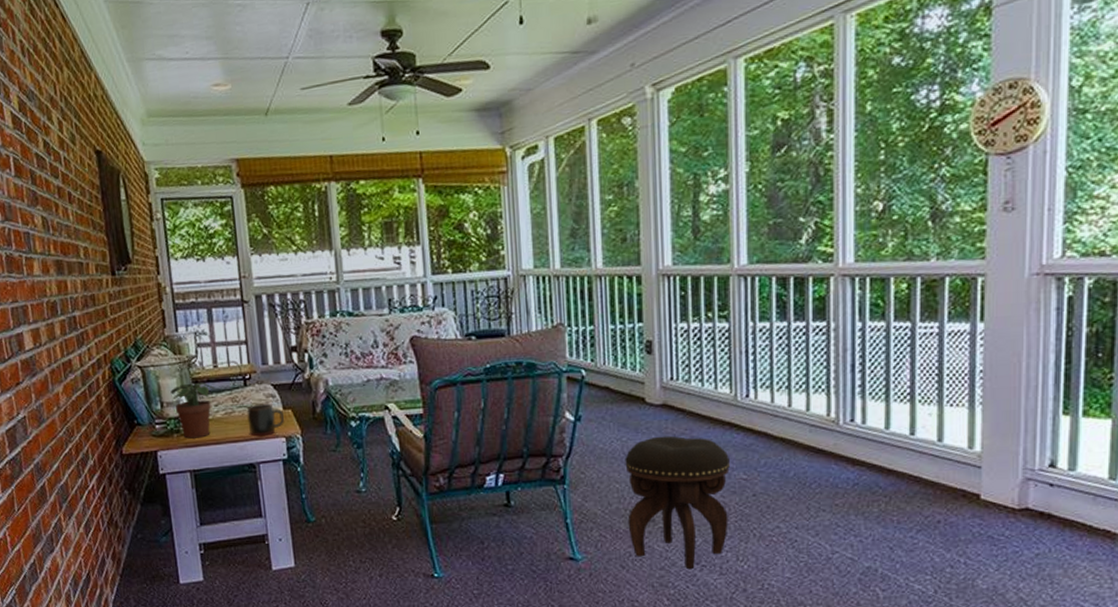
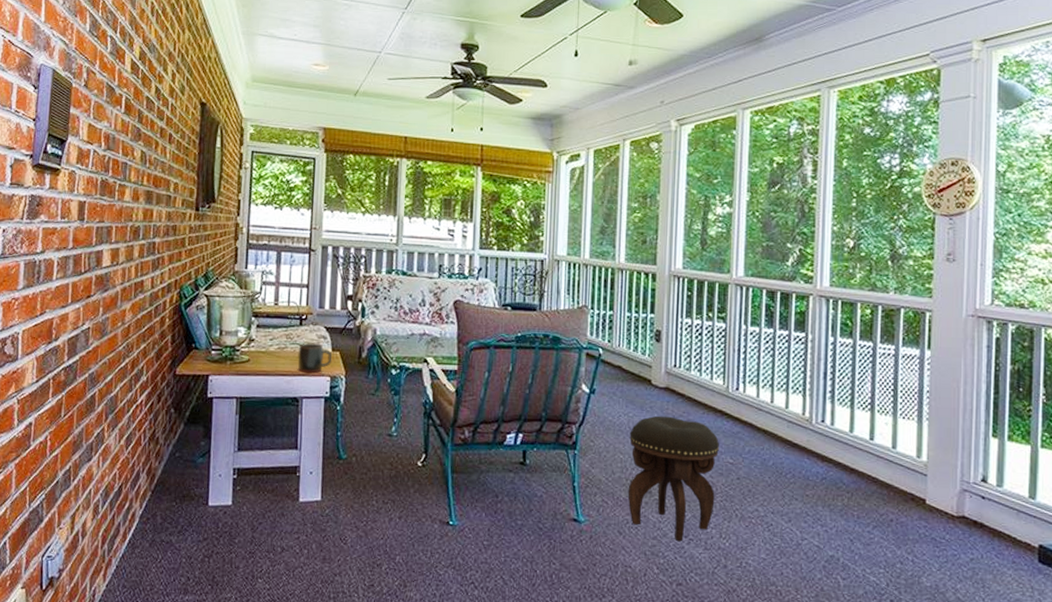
potted plant: present [171,382,216,439] -> none [231,316,273,368]

